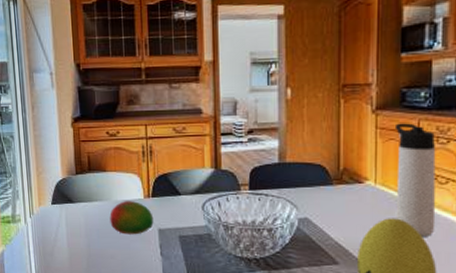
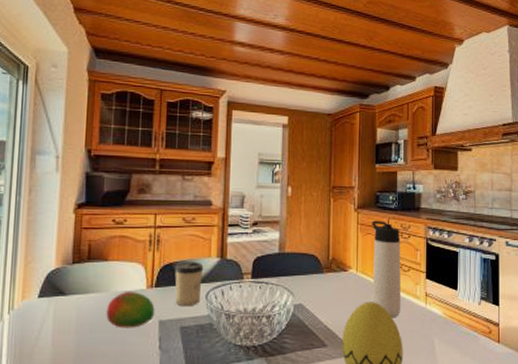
cup: none [169,172,198,217] -> present [175,262,204,307]

